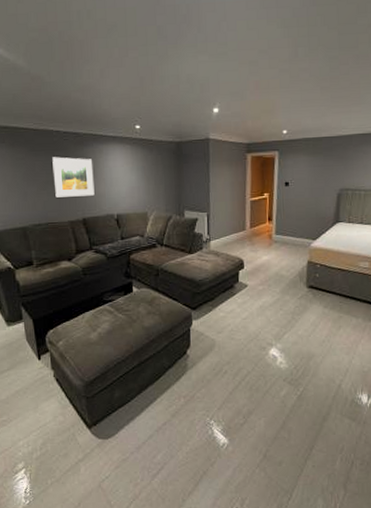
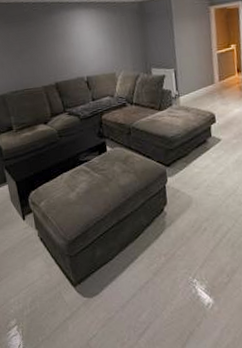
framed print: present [52,157,95,198] -> none [24,25,65,65]

